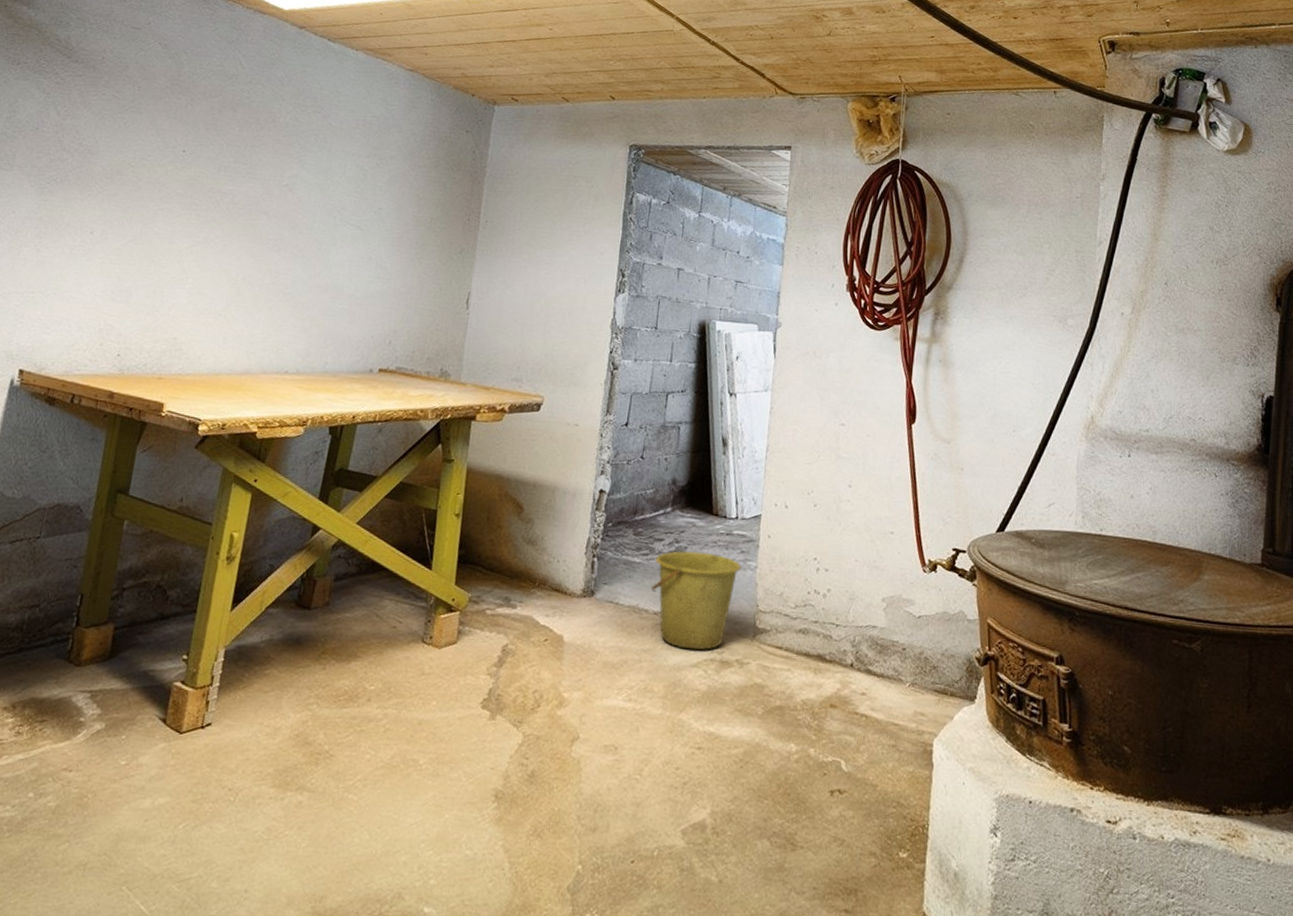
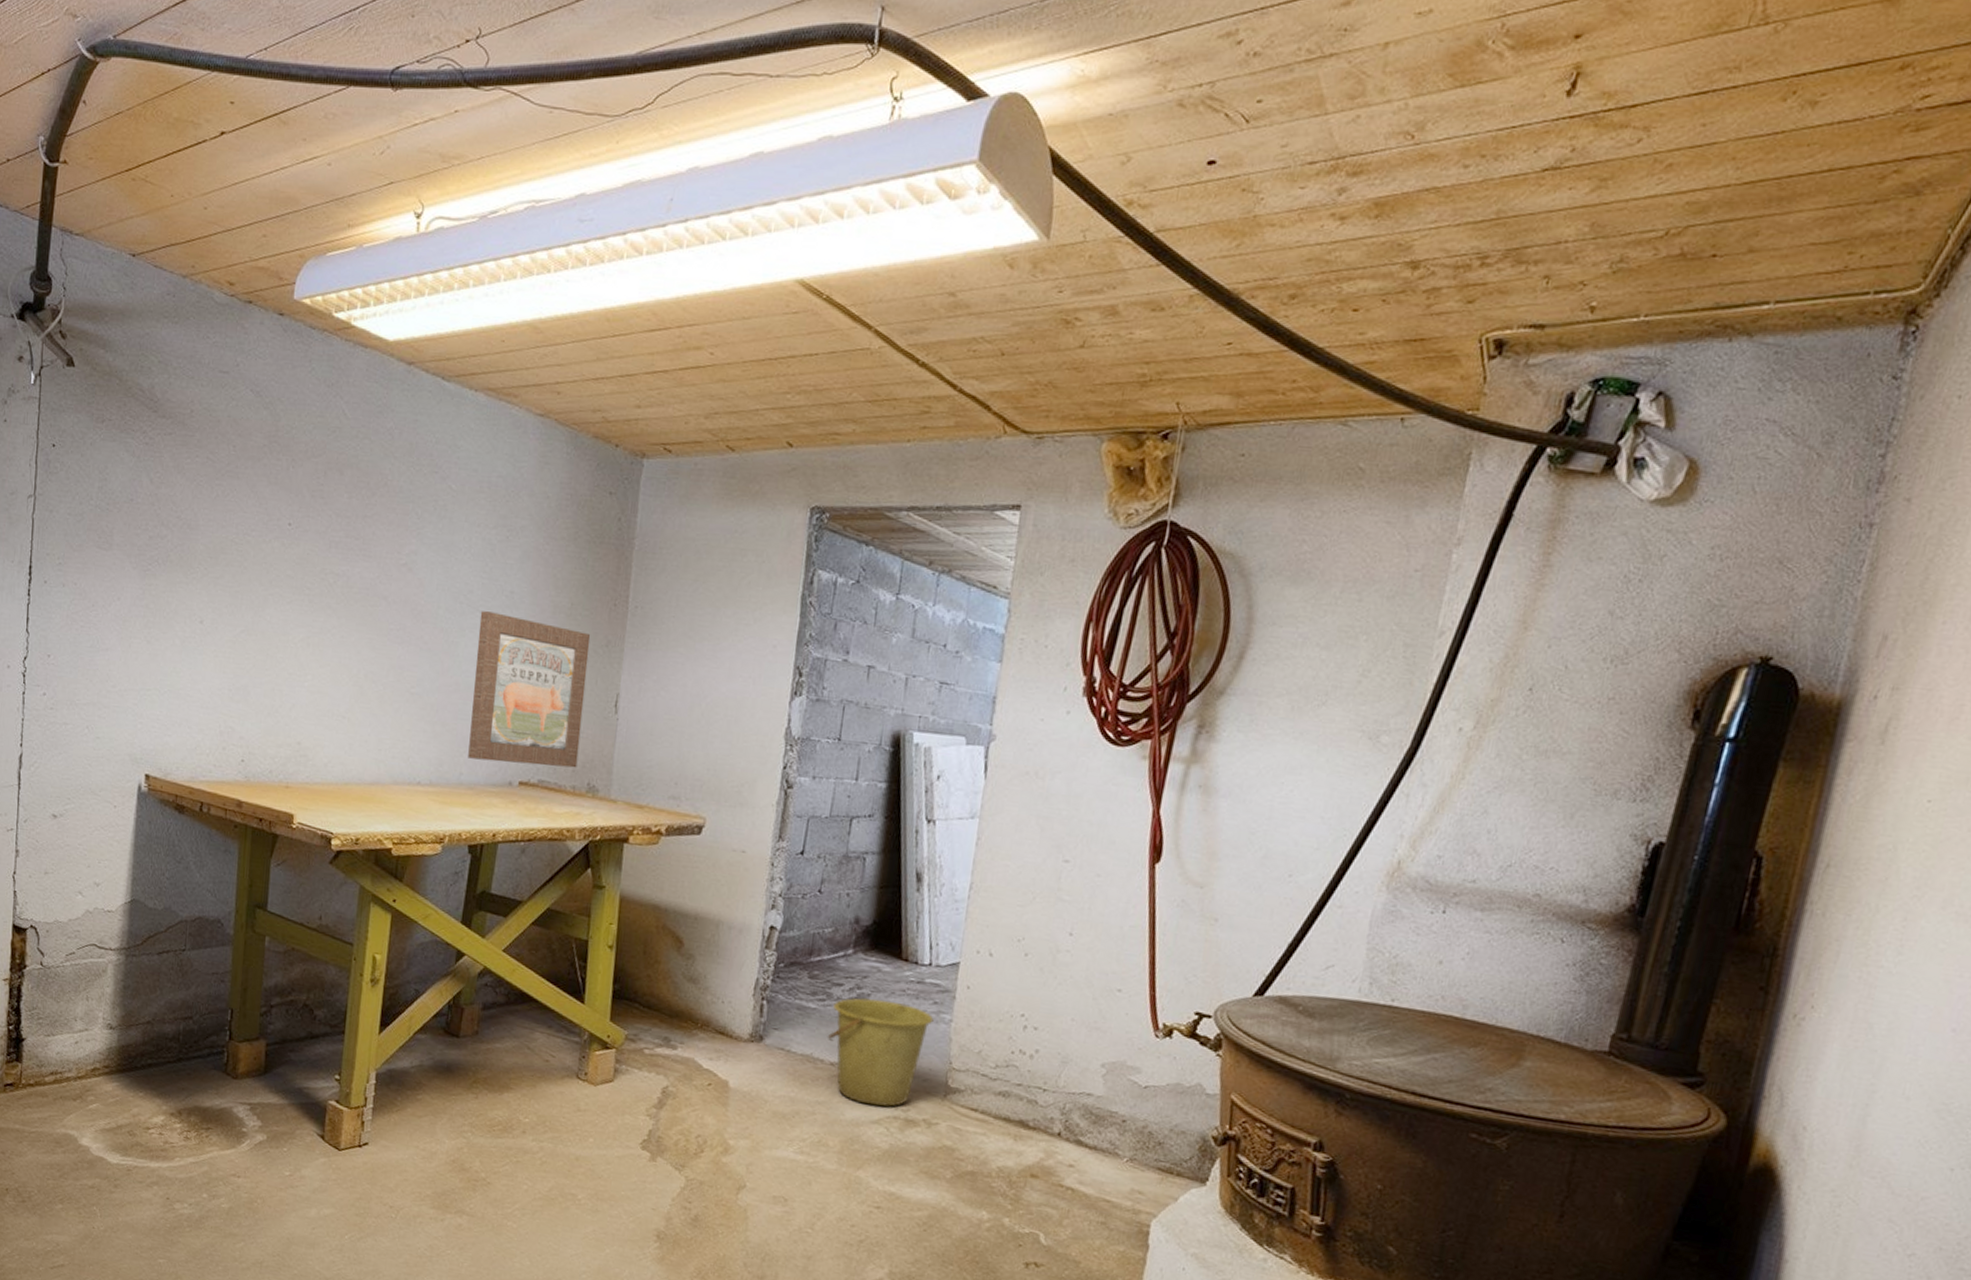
wall art: none [333,224,447,356] -> present [468,611,591,768]

